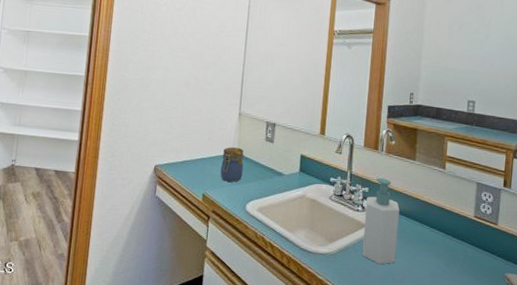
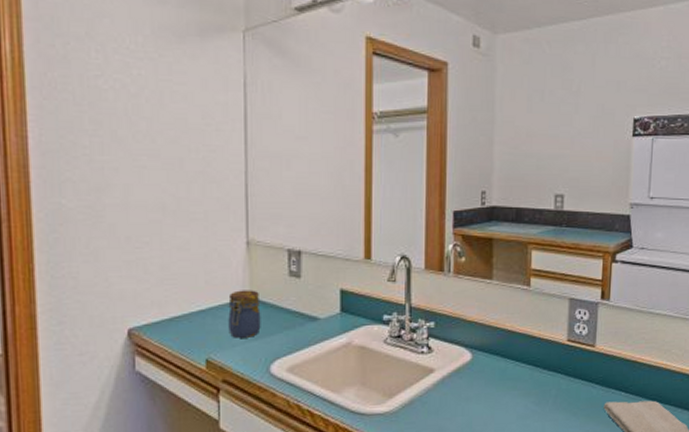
soap bottle: present [362,177,400,265] -> none [432,306,476,416]

